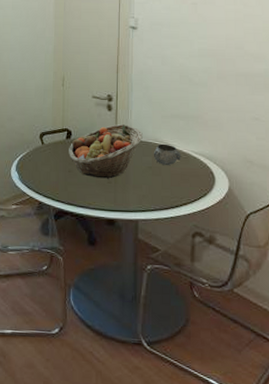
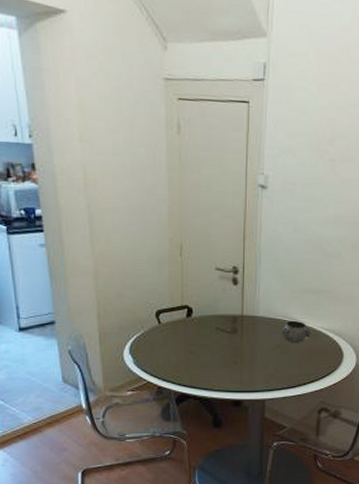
fruit basket: present [69,124,143,179] -> none [190,300,271,359]

